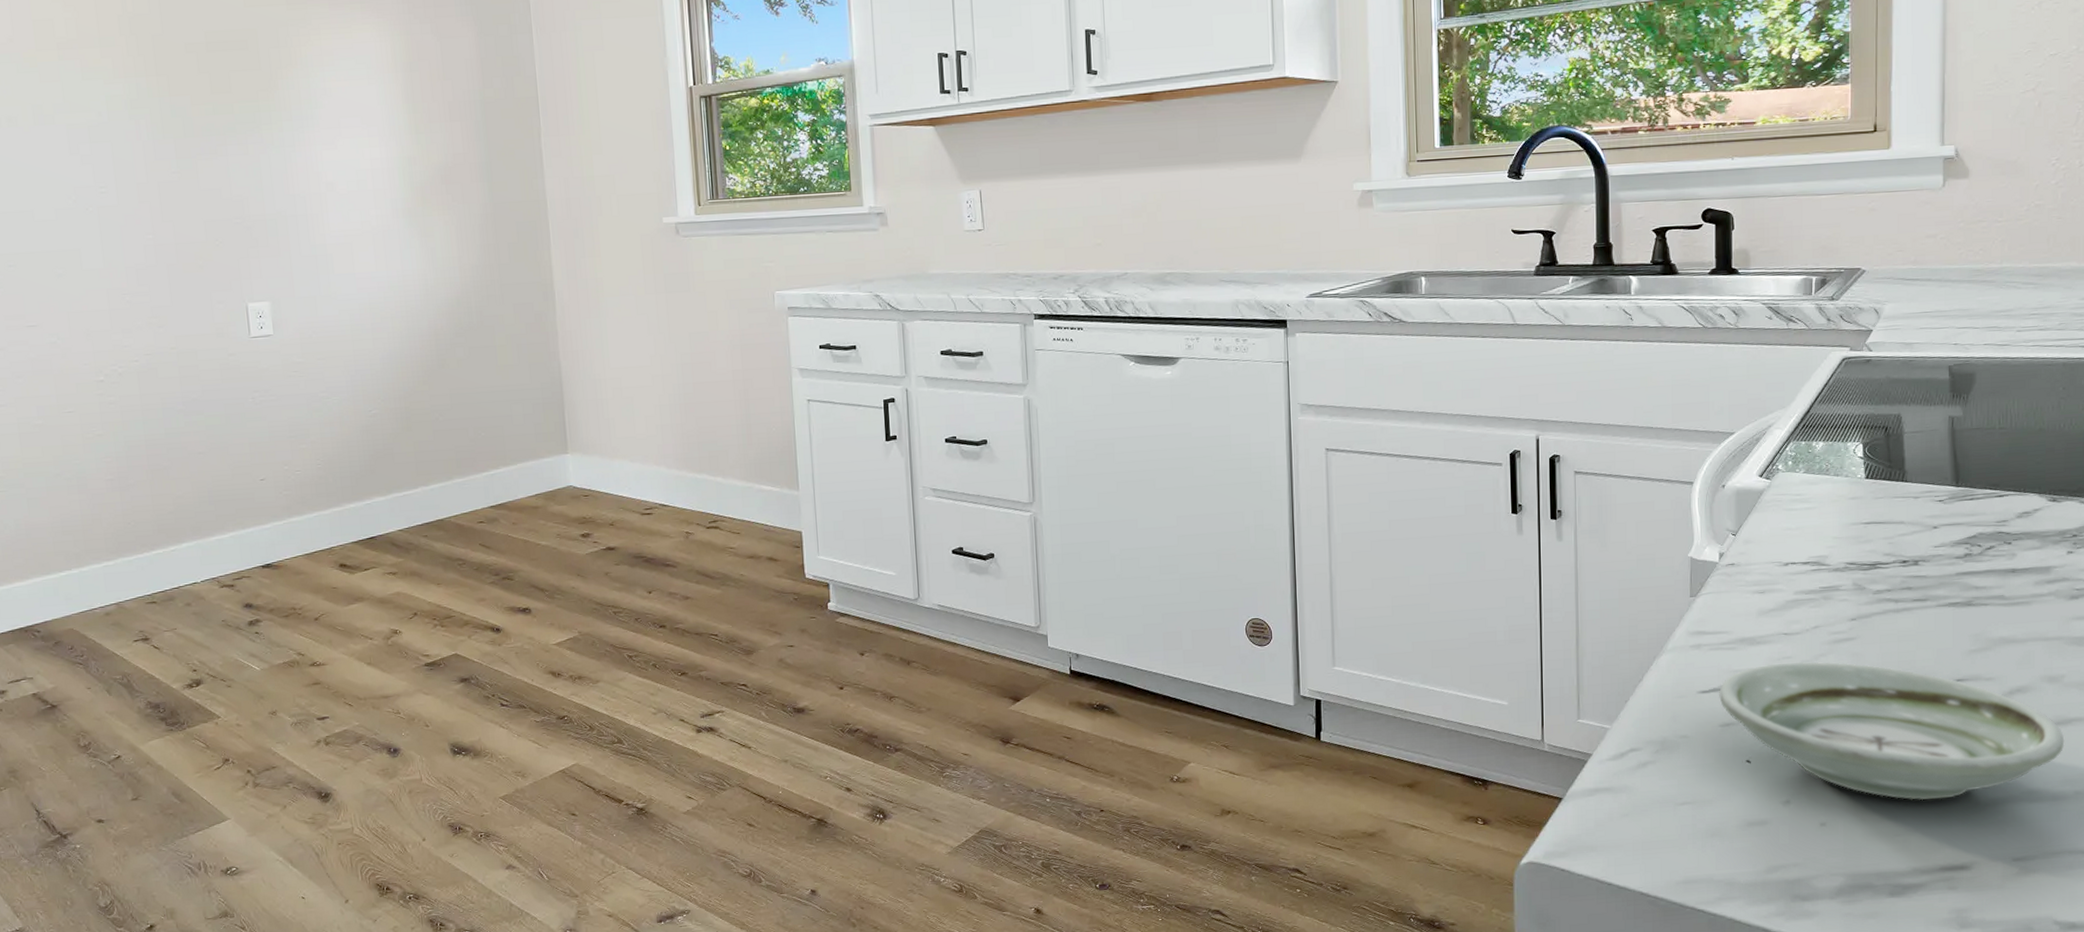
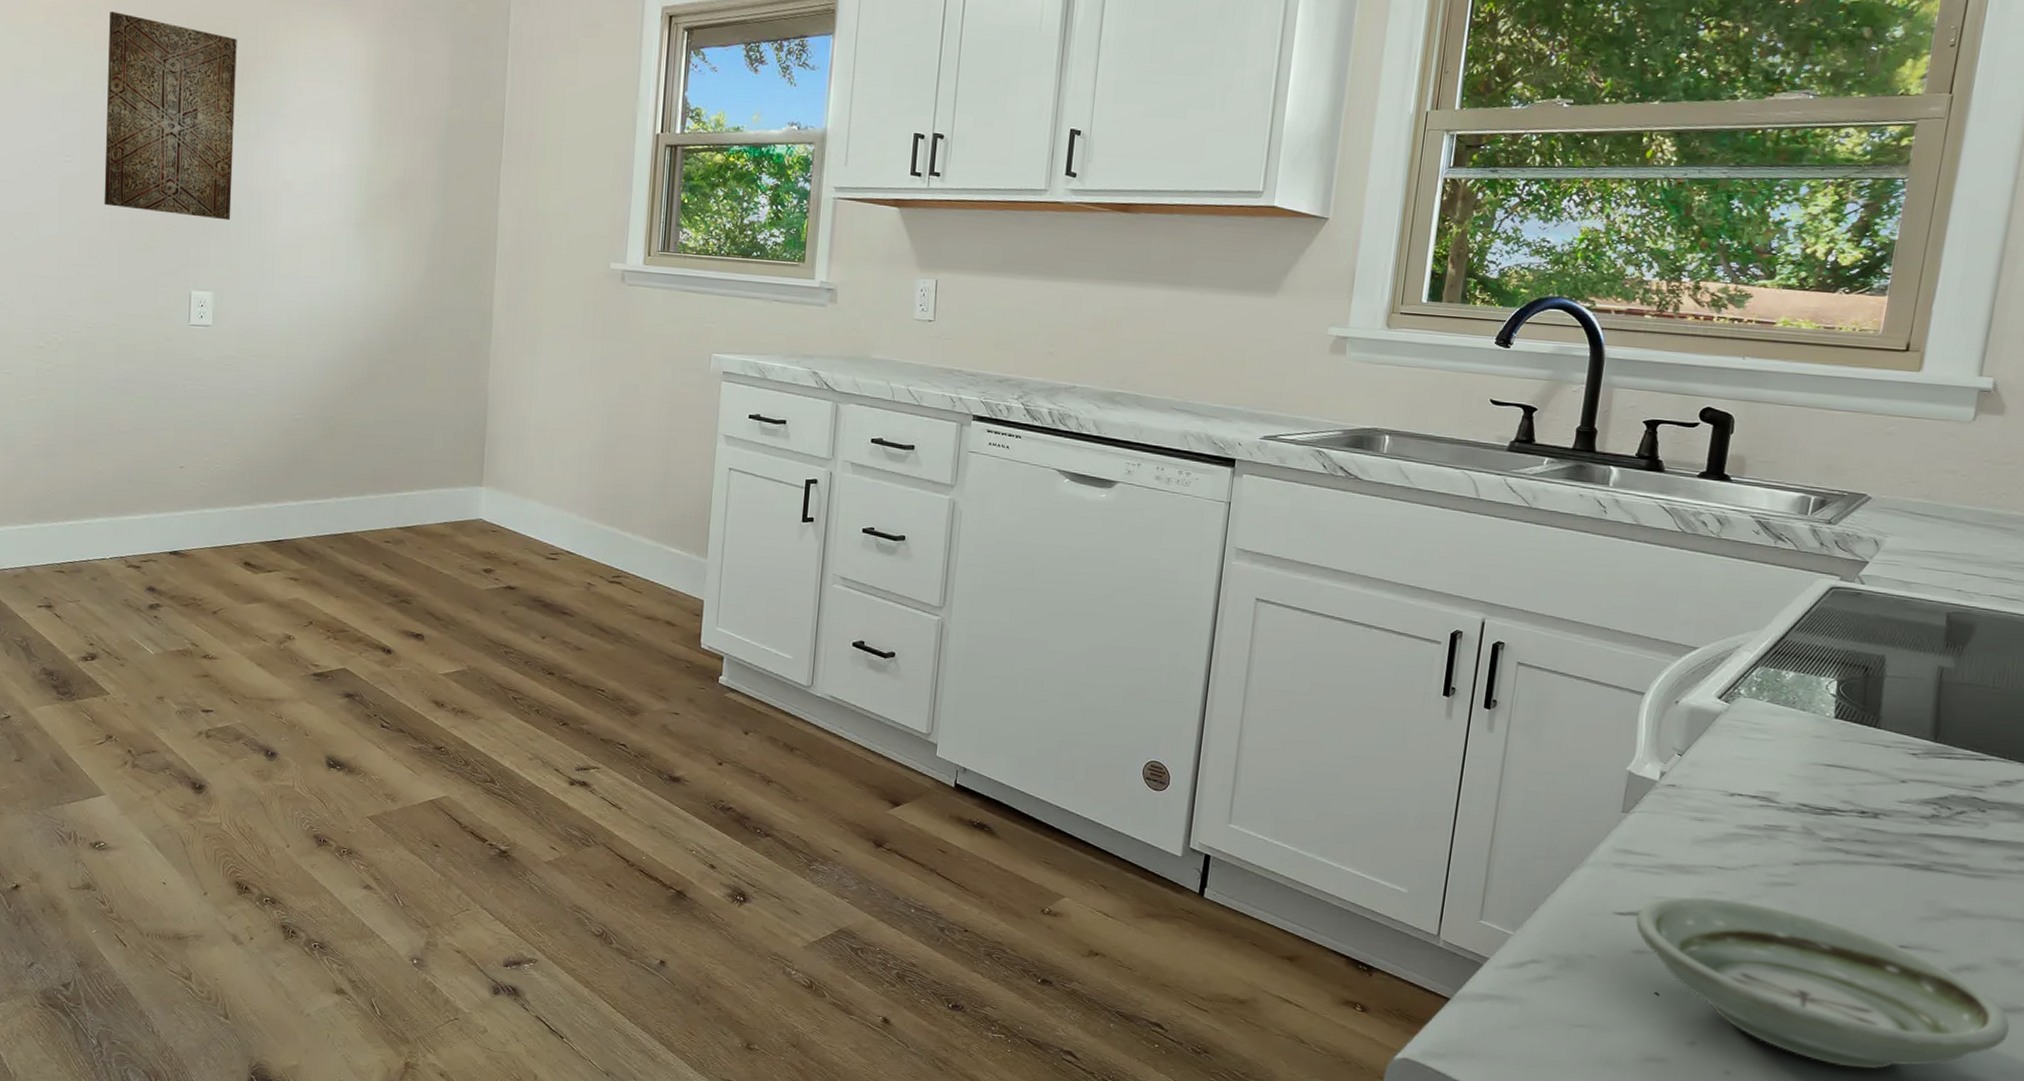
wall art: none [125,38,278,231] -> present [104,11,237,221]

